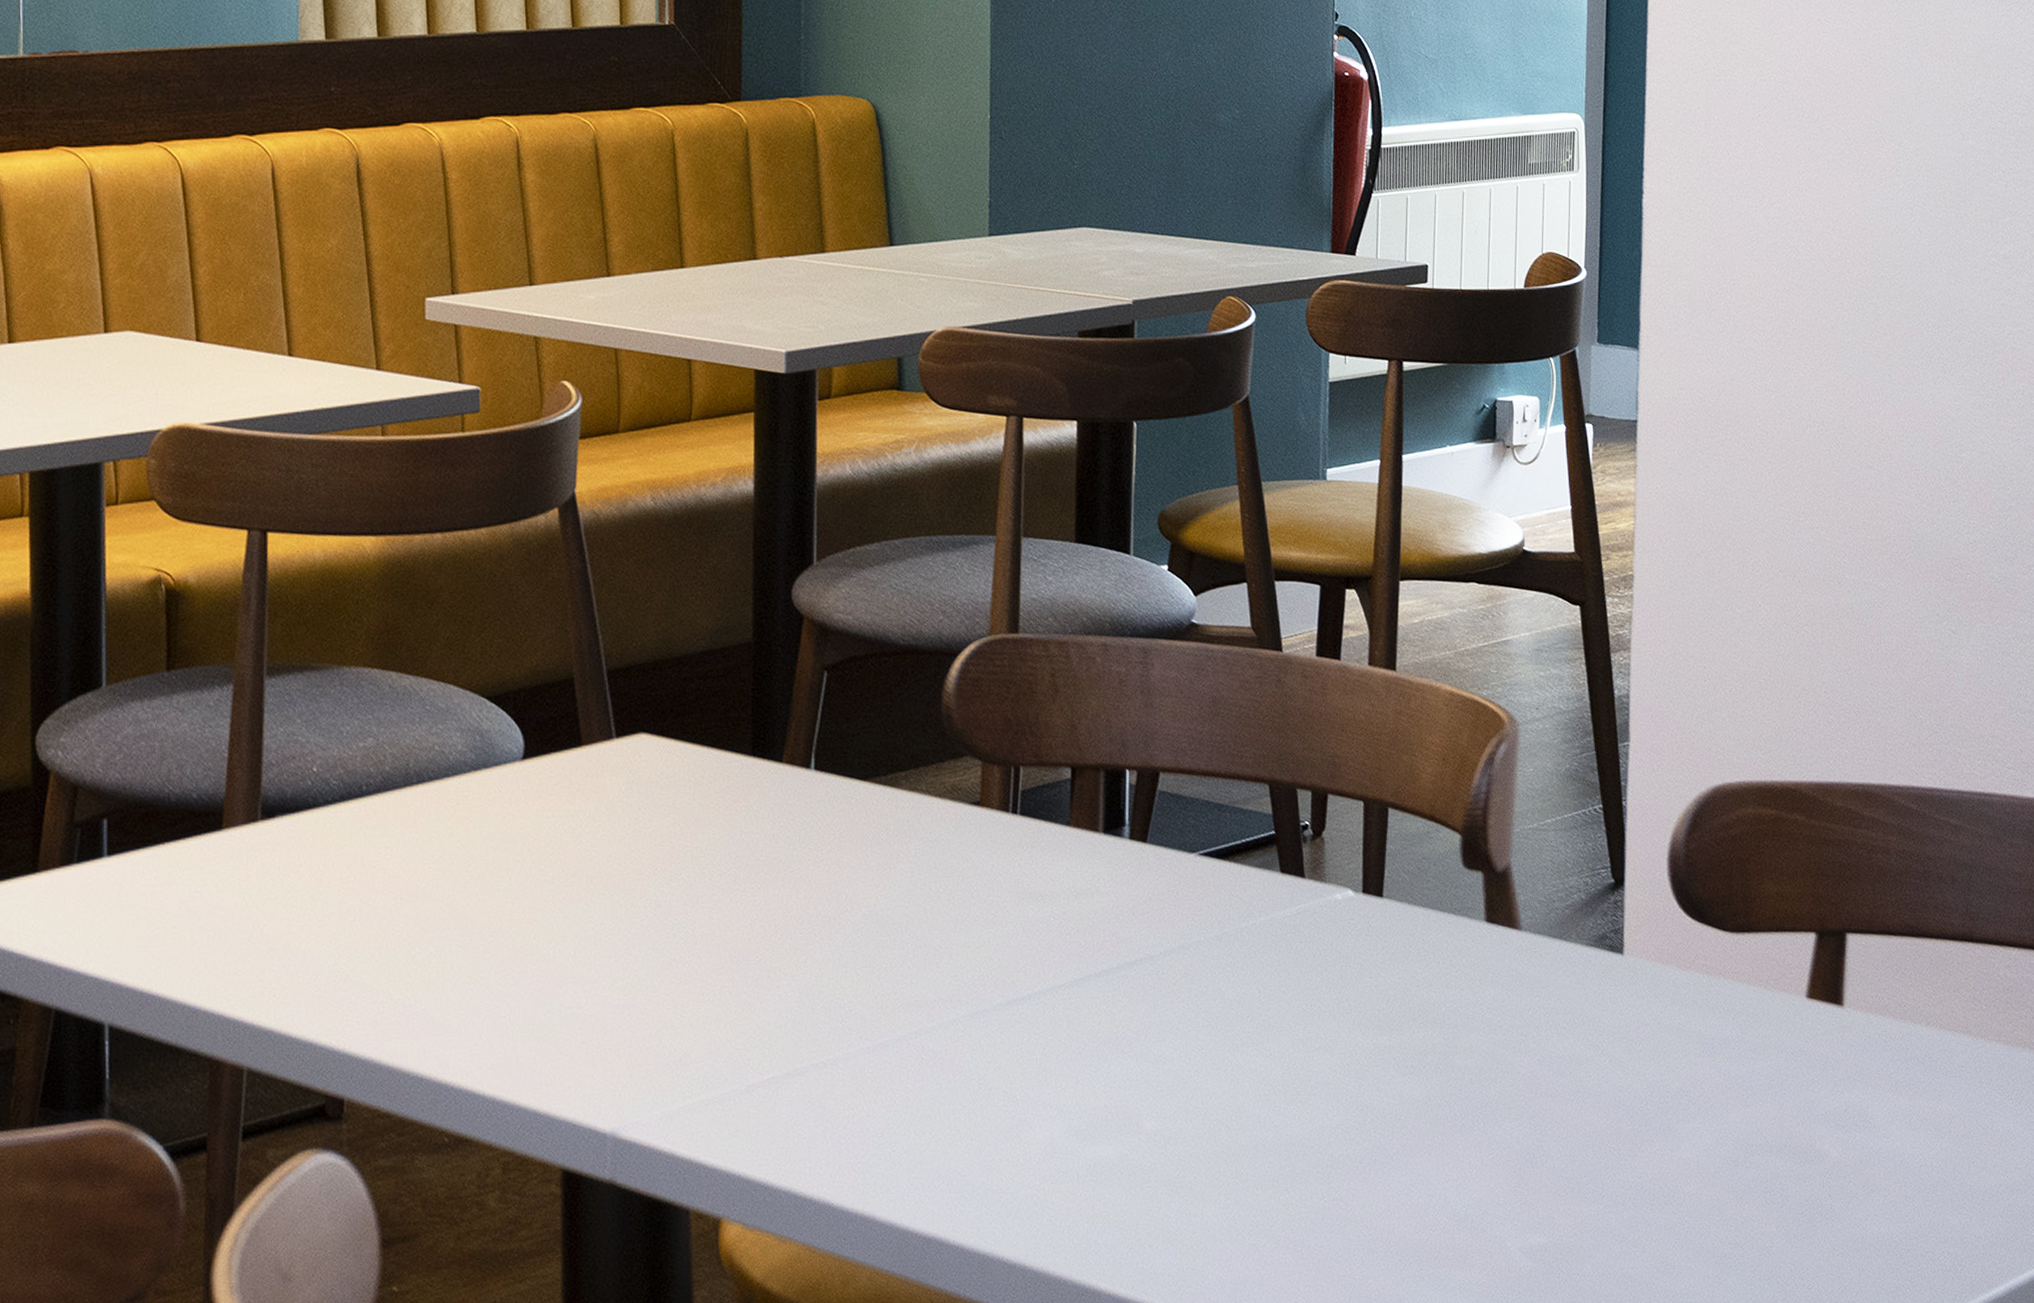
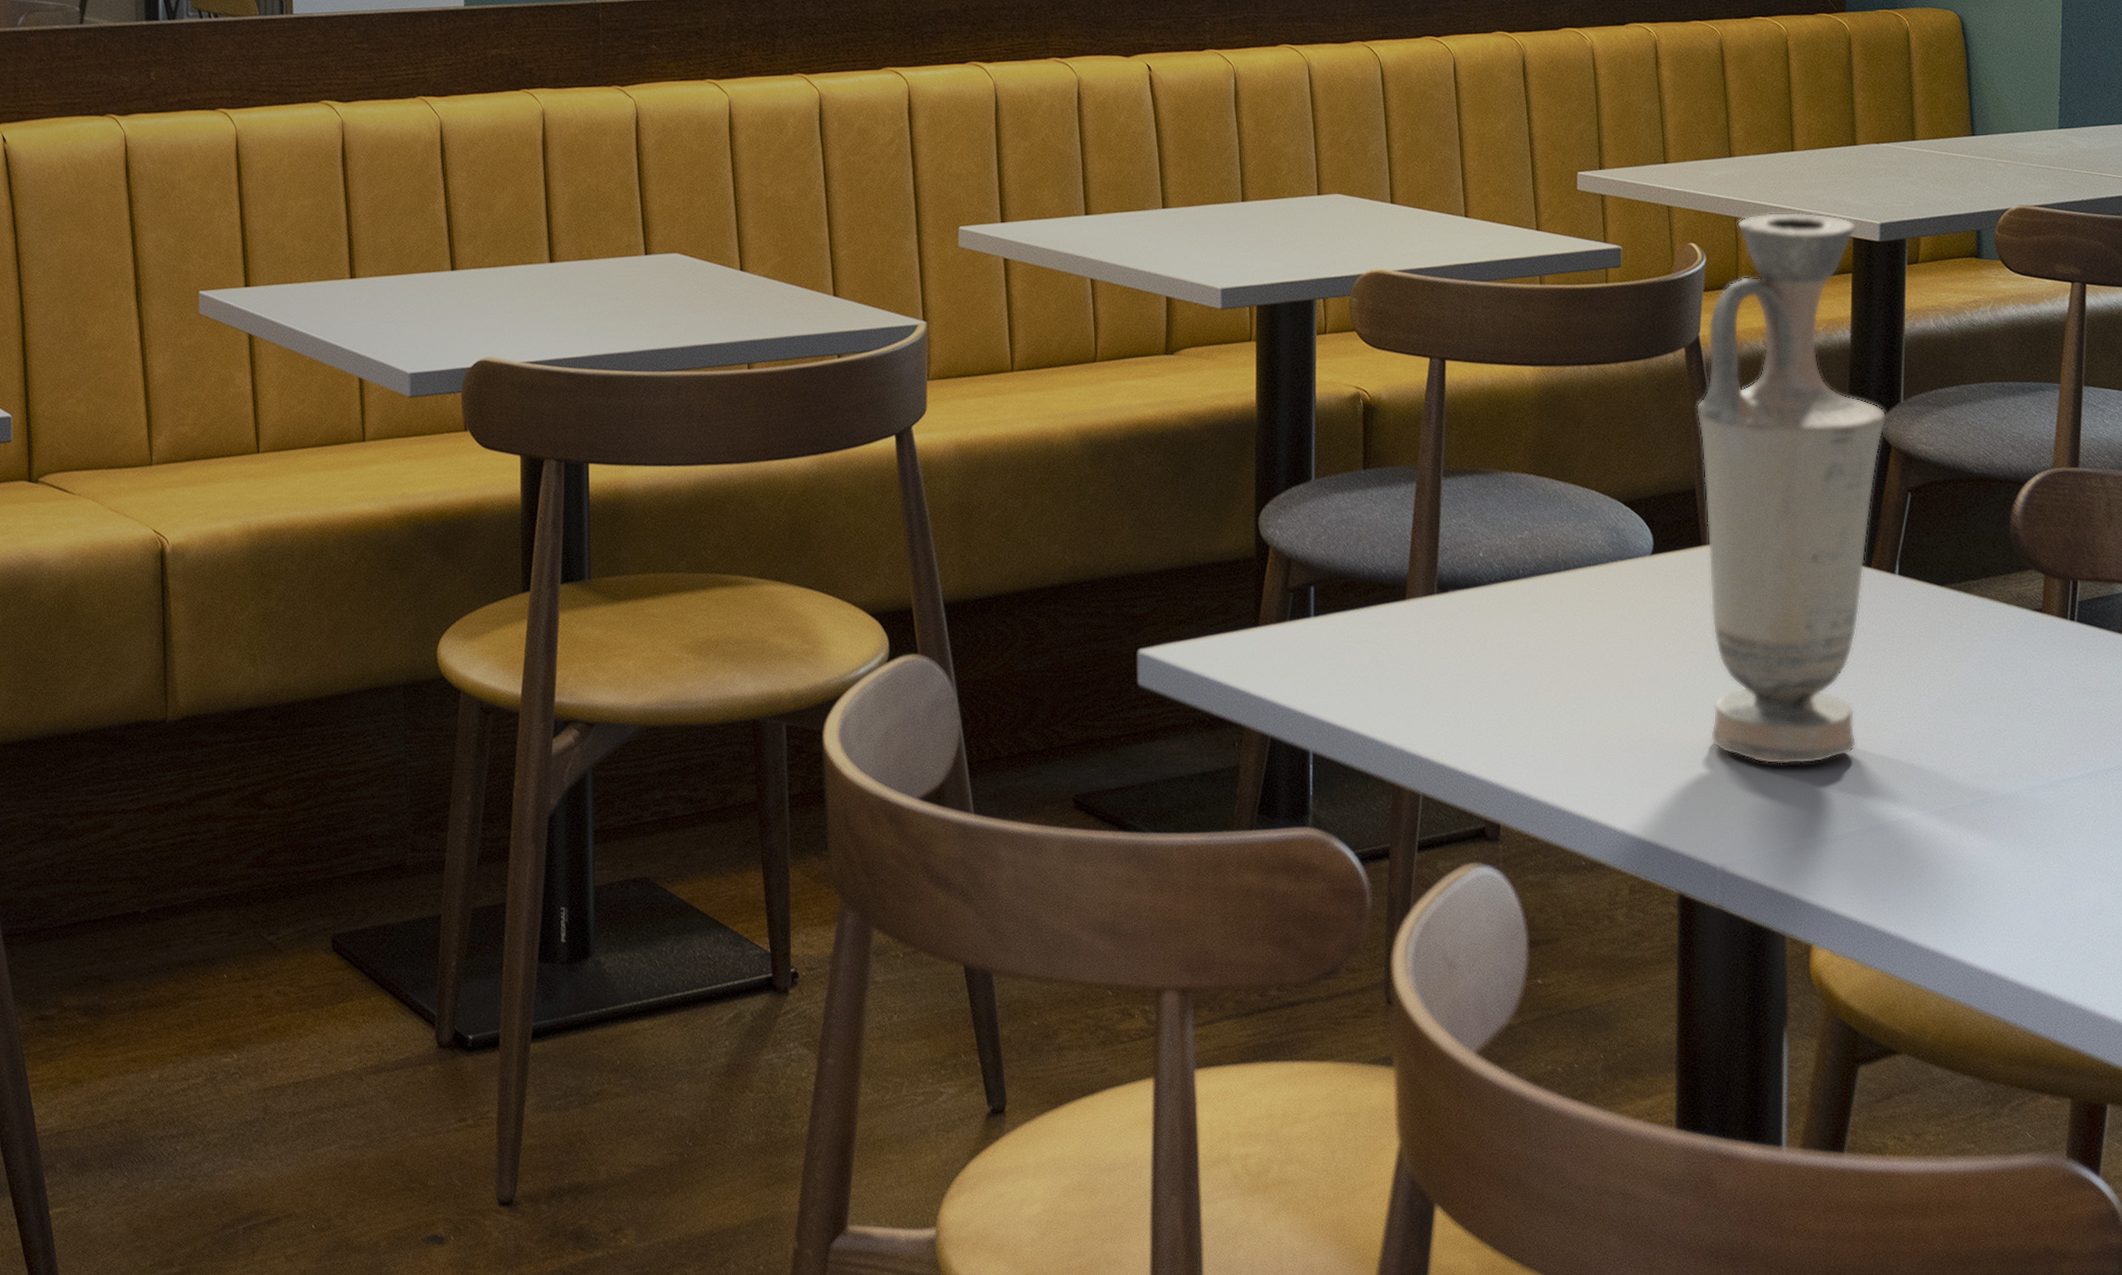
vase: none [572,340,798,1006] -> present [1696,212,1887,765]

